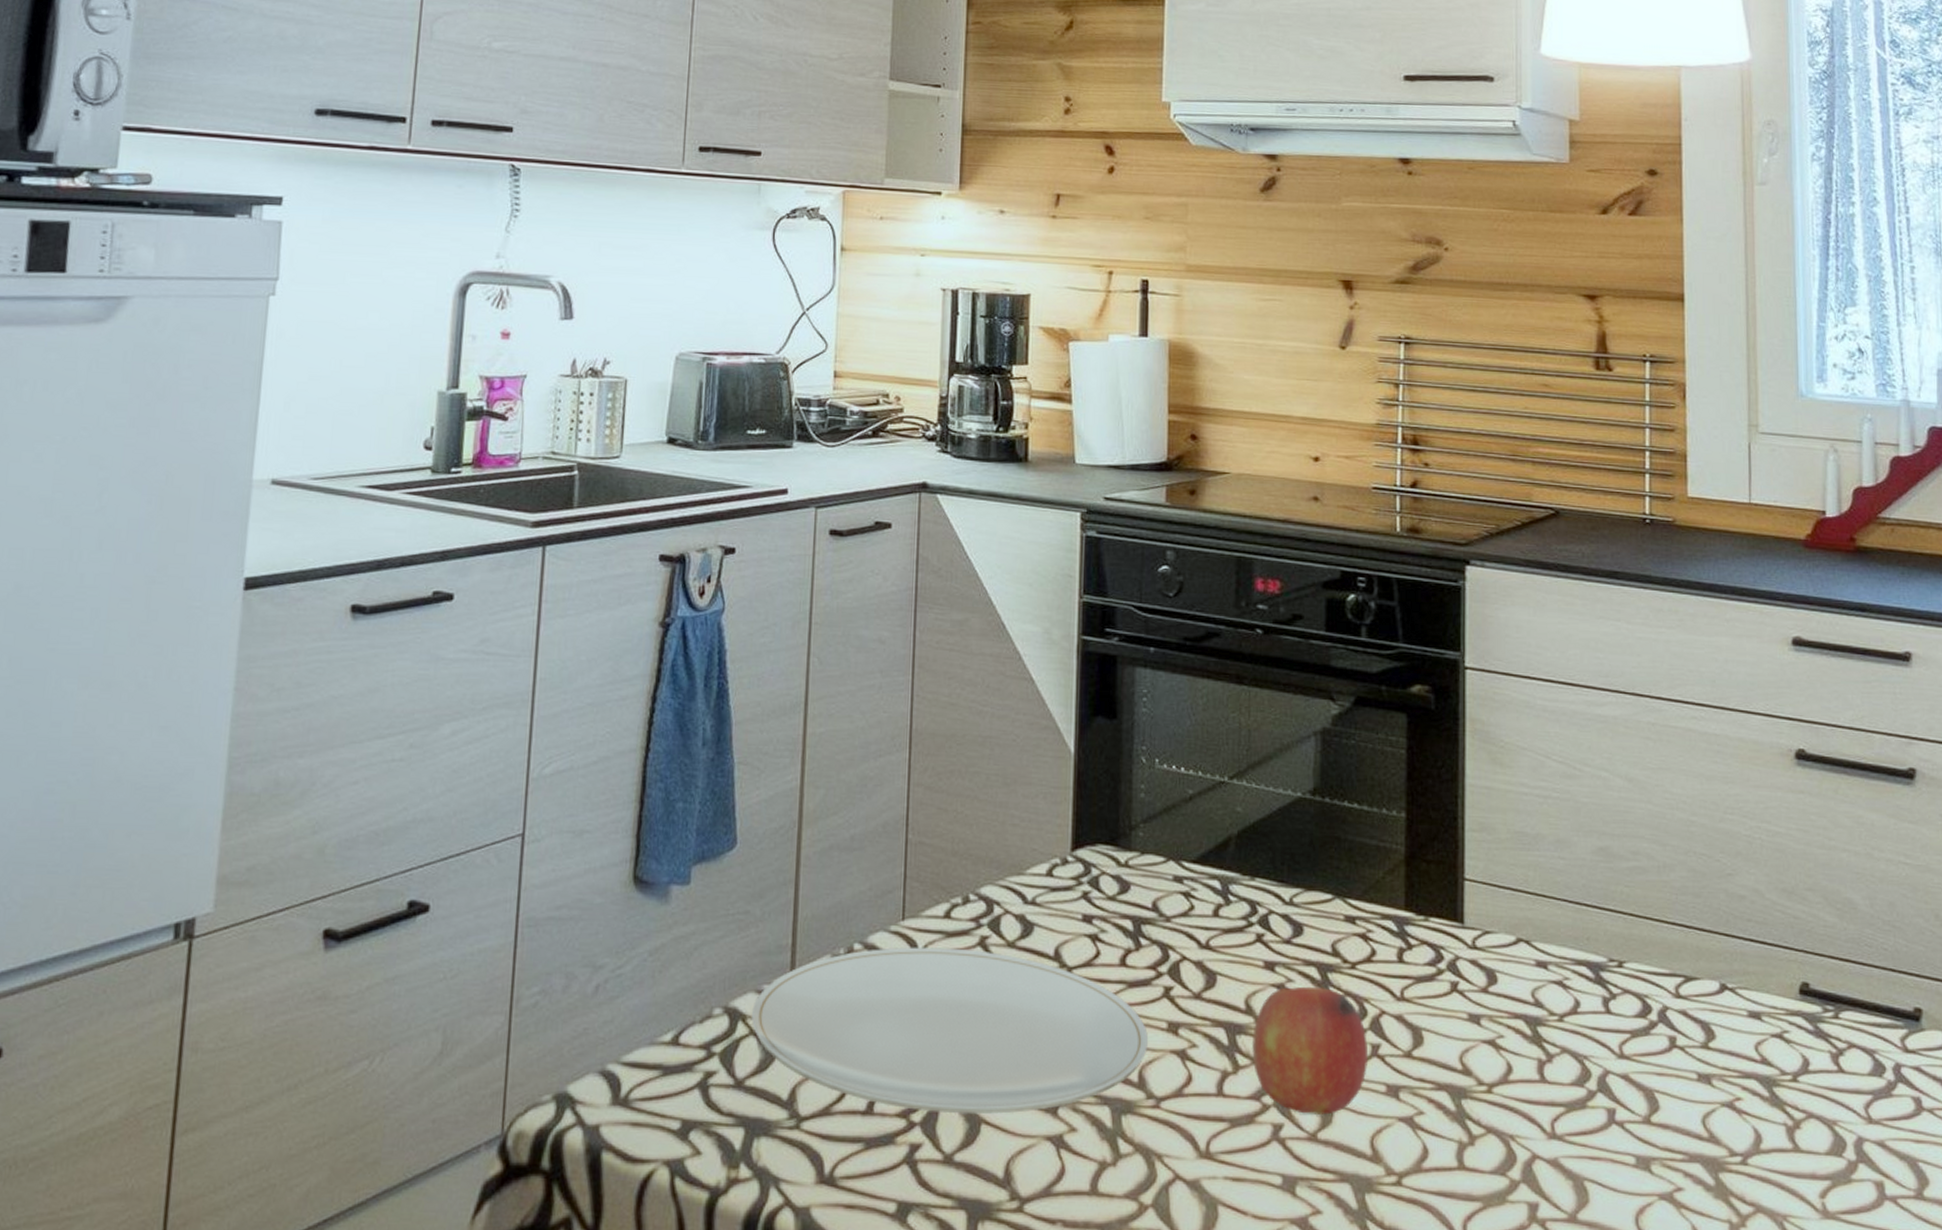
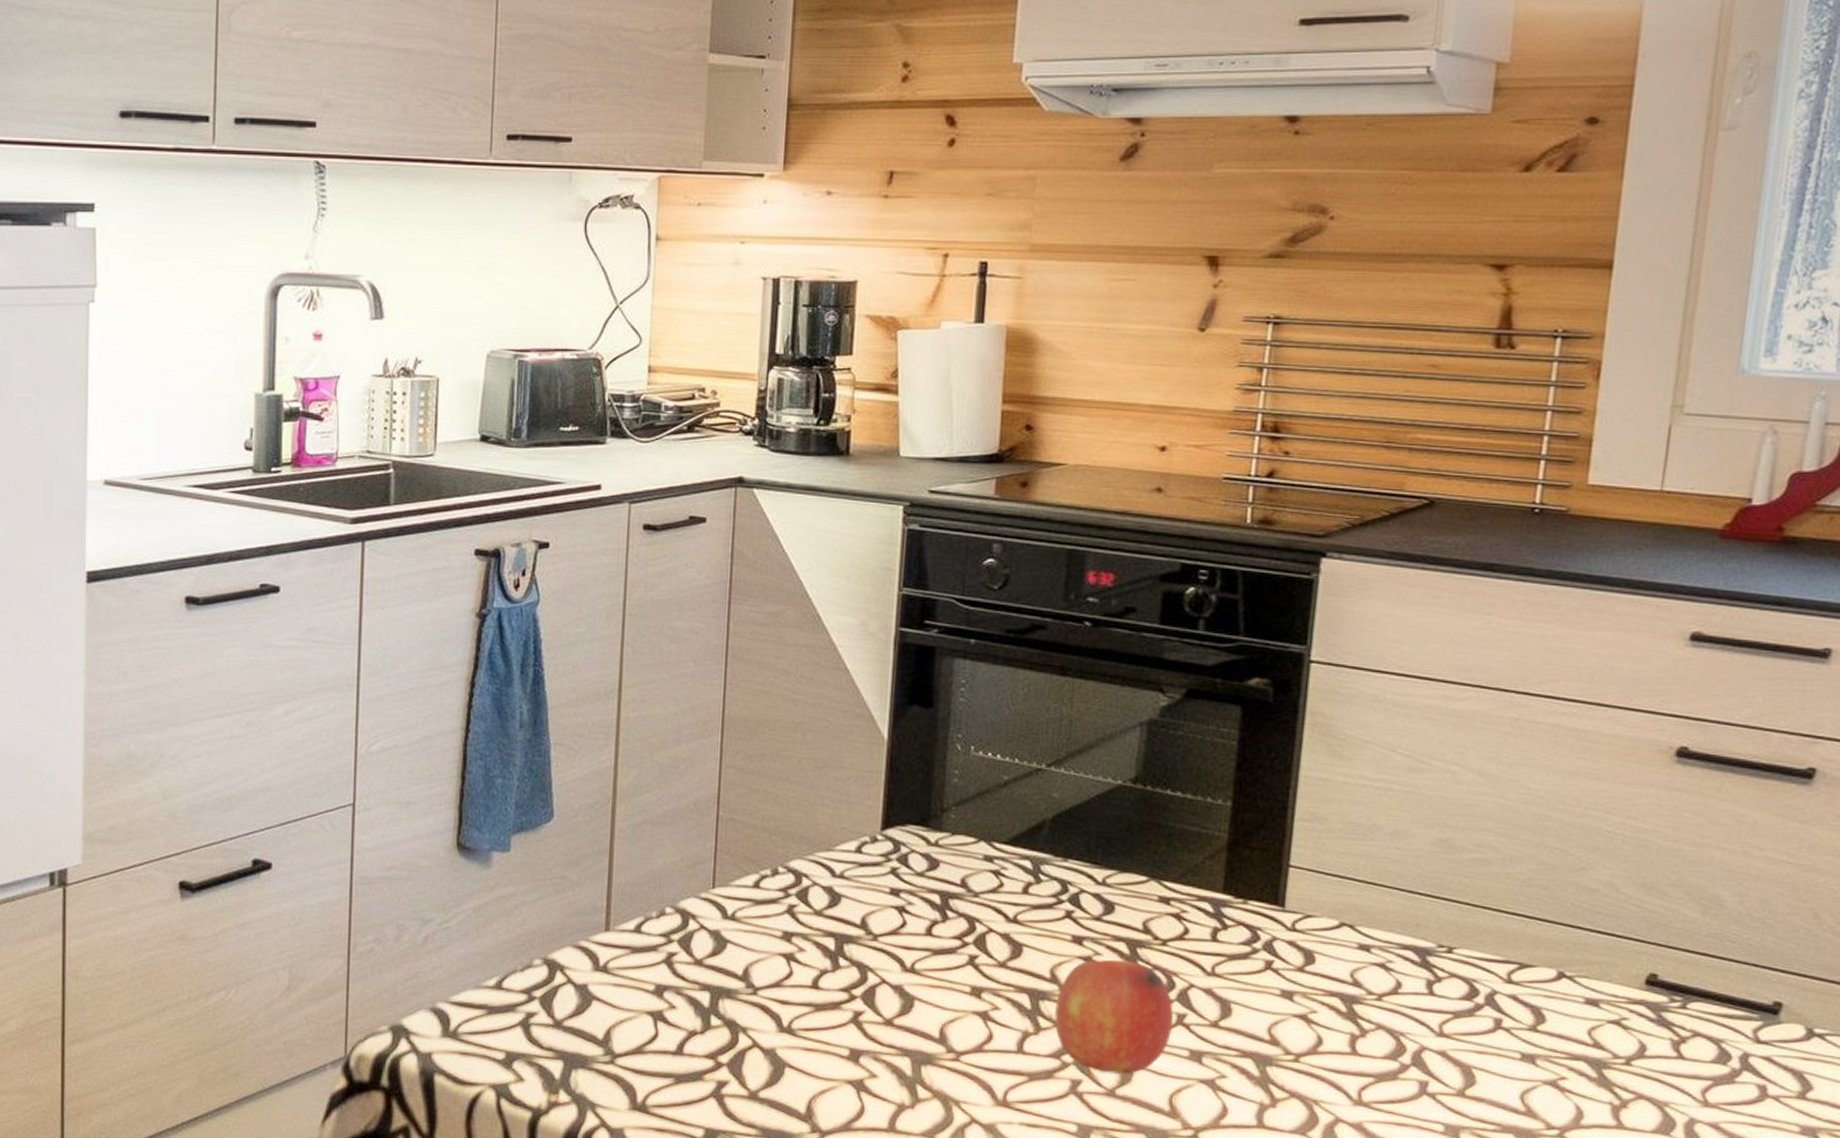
plate: present [752,947,1149,1114] -> none [569,912,952,1060]

